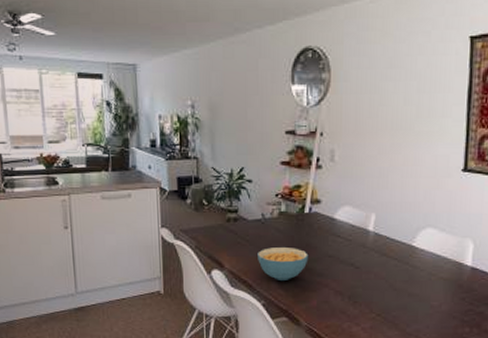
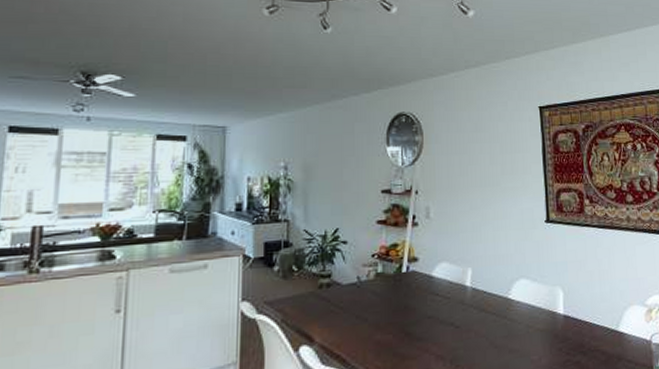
cereal bowl: present [258,248,309,280] -> none [352,311,407,351]

